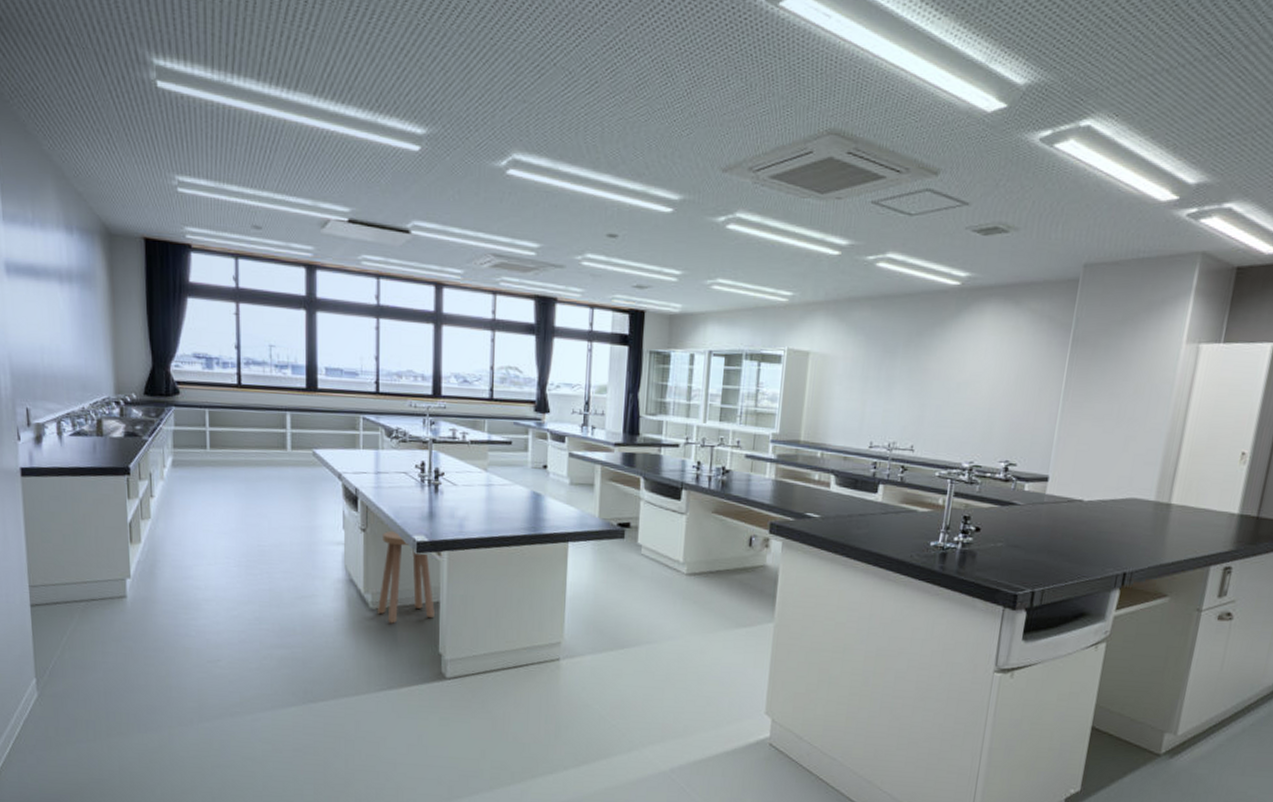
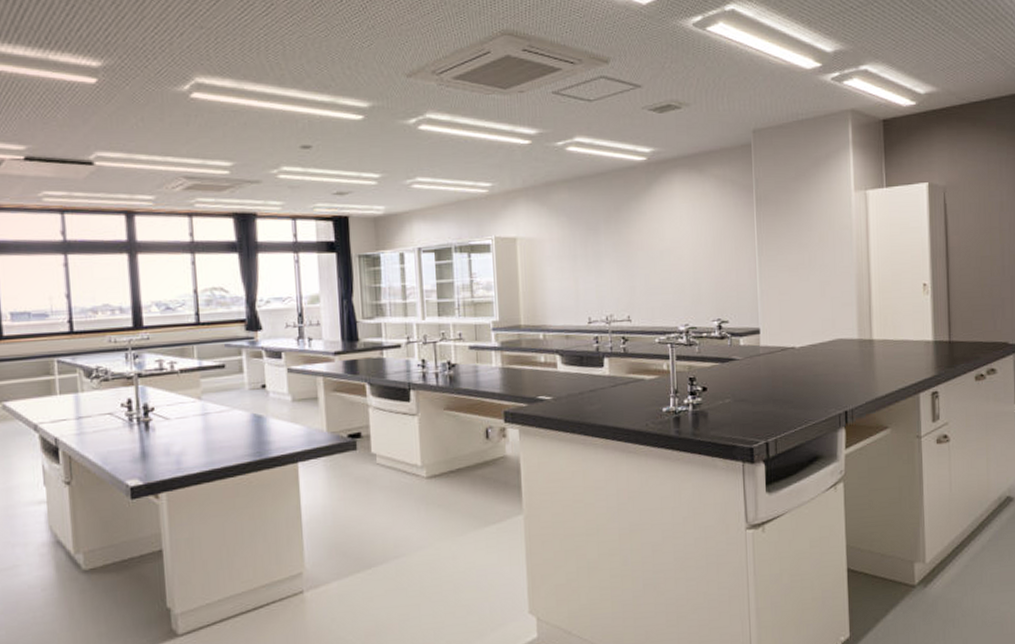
stool: present [378,529,435,624] -> none [90,477,158,584]

